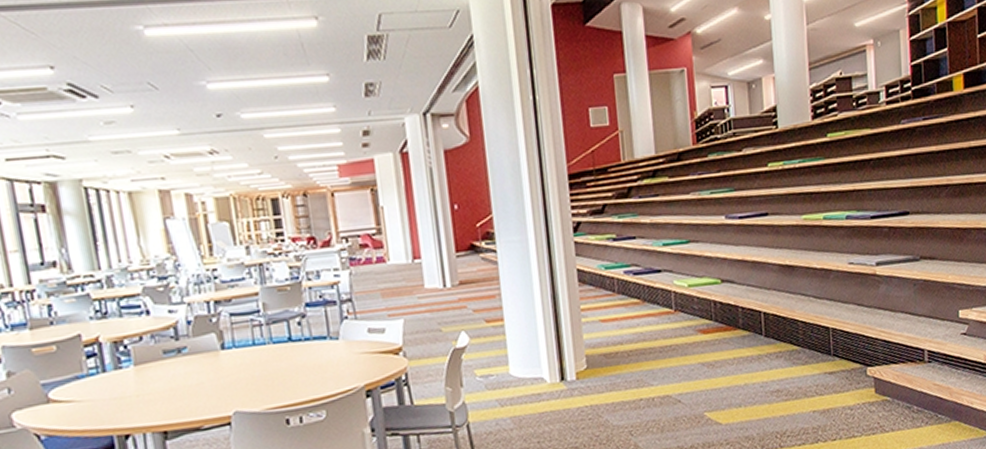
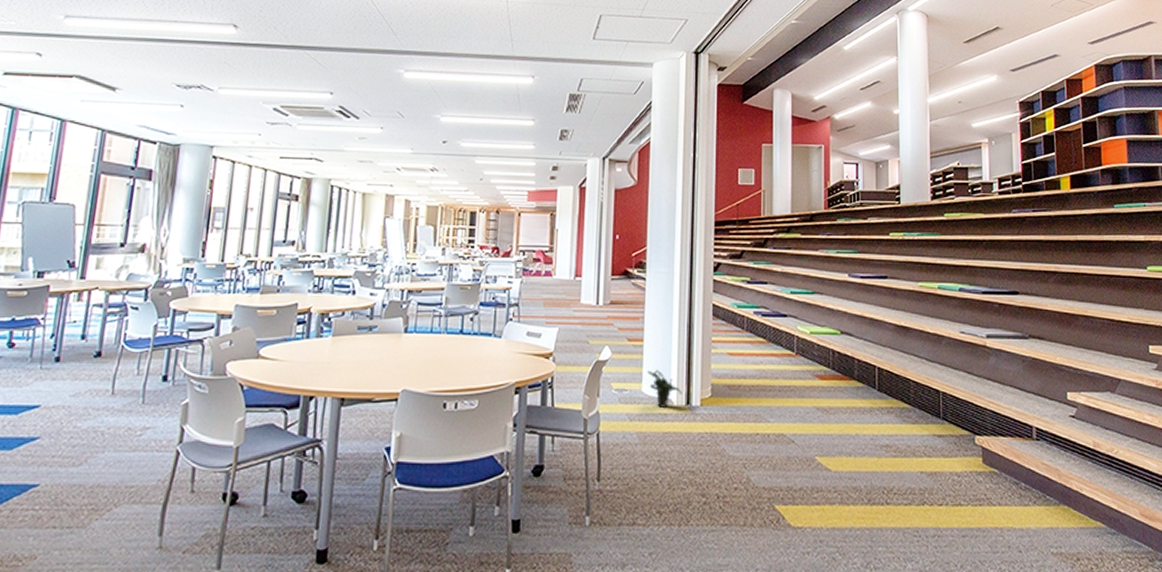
potted plant: none [513,349,555,388] -> present [647,370,682,407]

